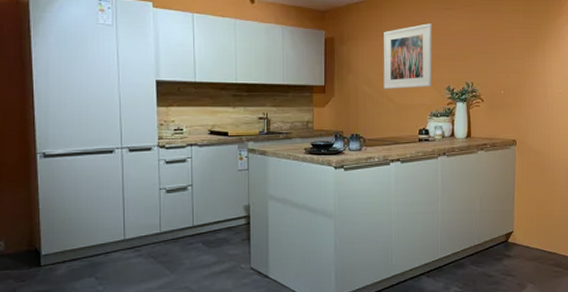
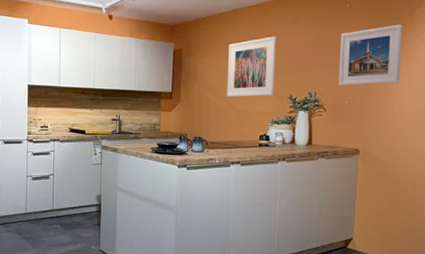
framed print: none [494,11,552,75] -> present [339,24,403,86]

